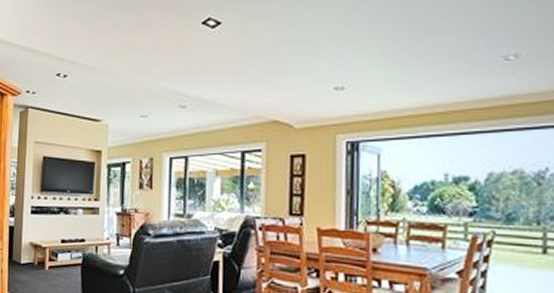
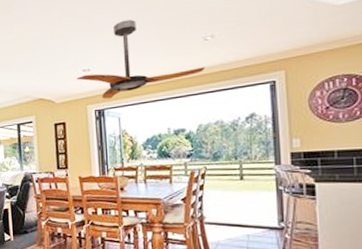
ceiling fan: none [325,26,504,128] -> present [77,19,206,99]

